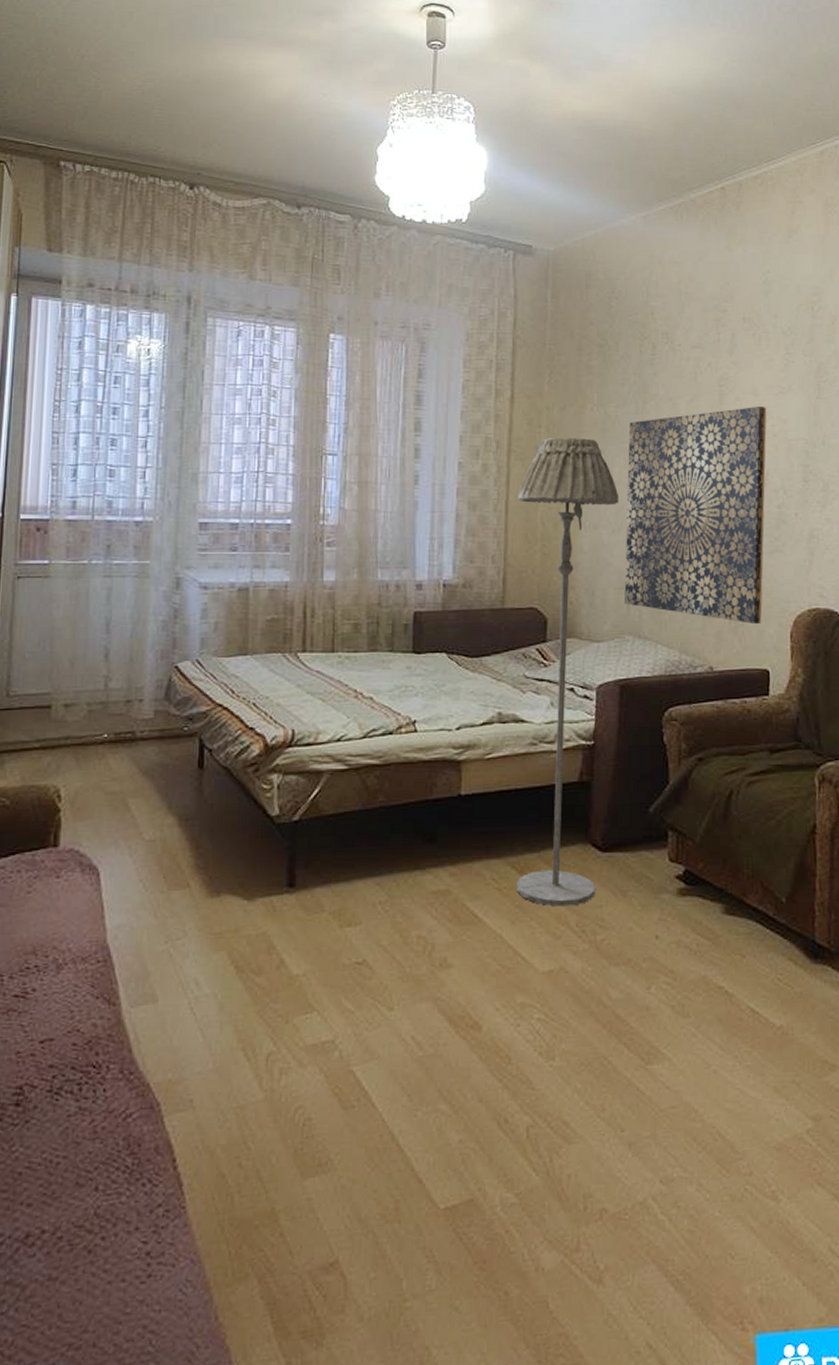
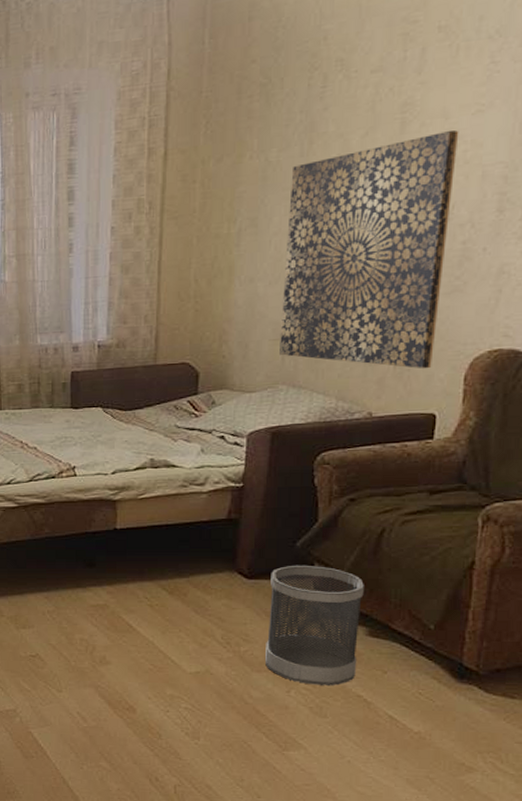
floor lamp: present [517,437,620,907] -> none [167,188,278,622]
wastebasket: none [622,833,717,977] -> present [264,565,364,686]

